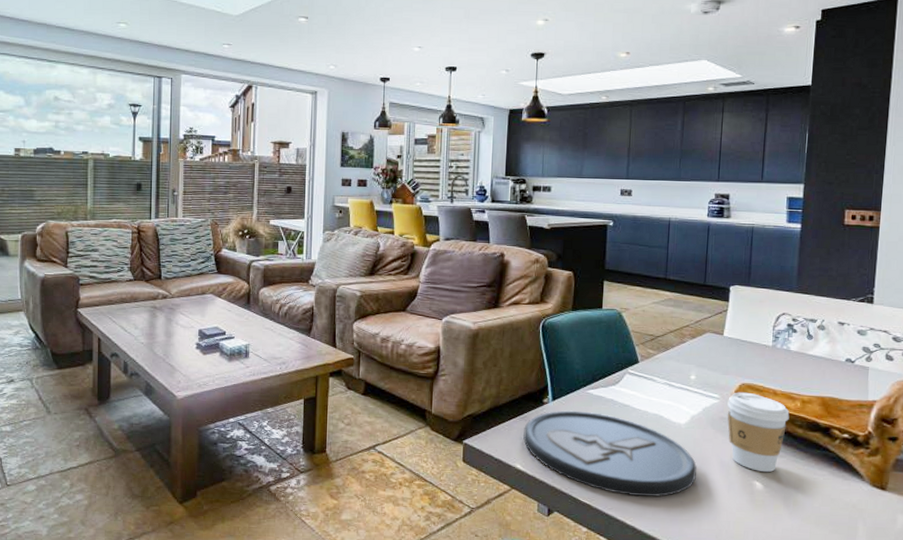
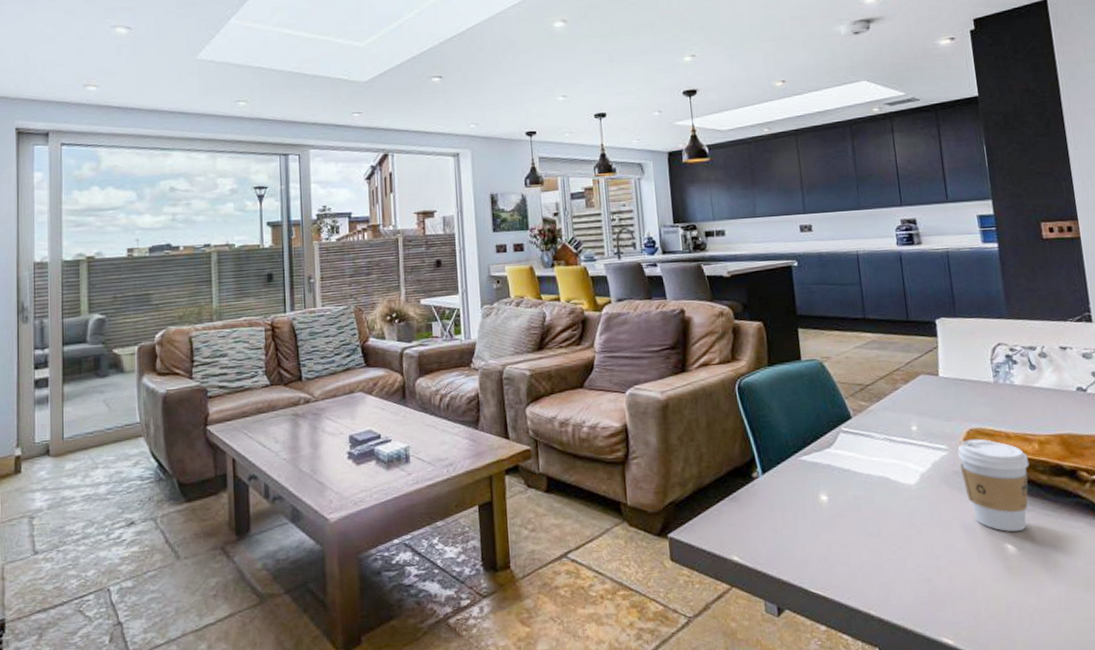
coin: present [523,410,697,497] -> none [735,482,940,580]

